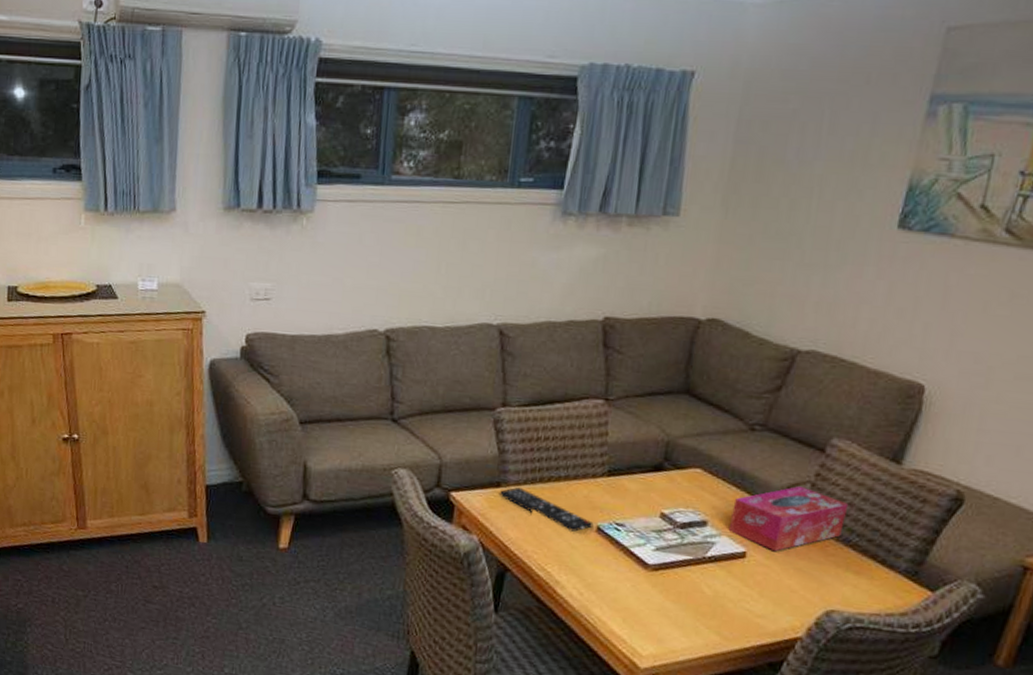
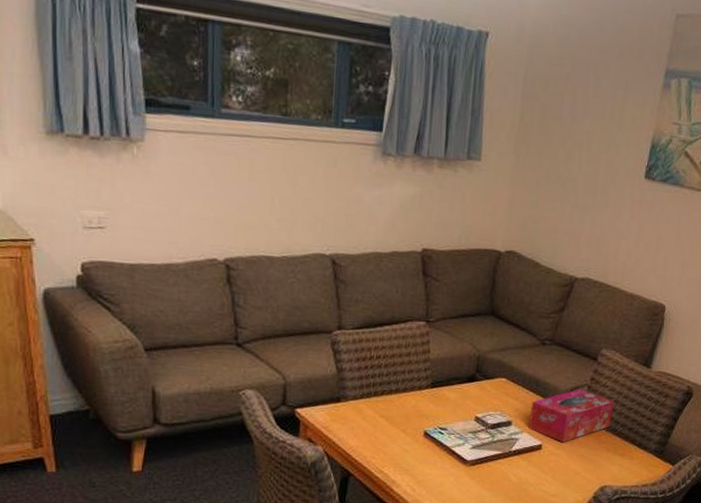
remote control: present [500,486,594,532] -> none [340,401,421,437]

